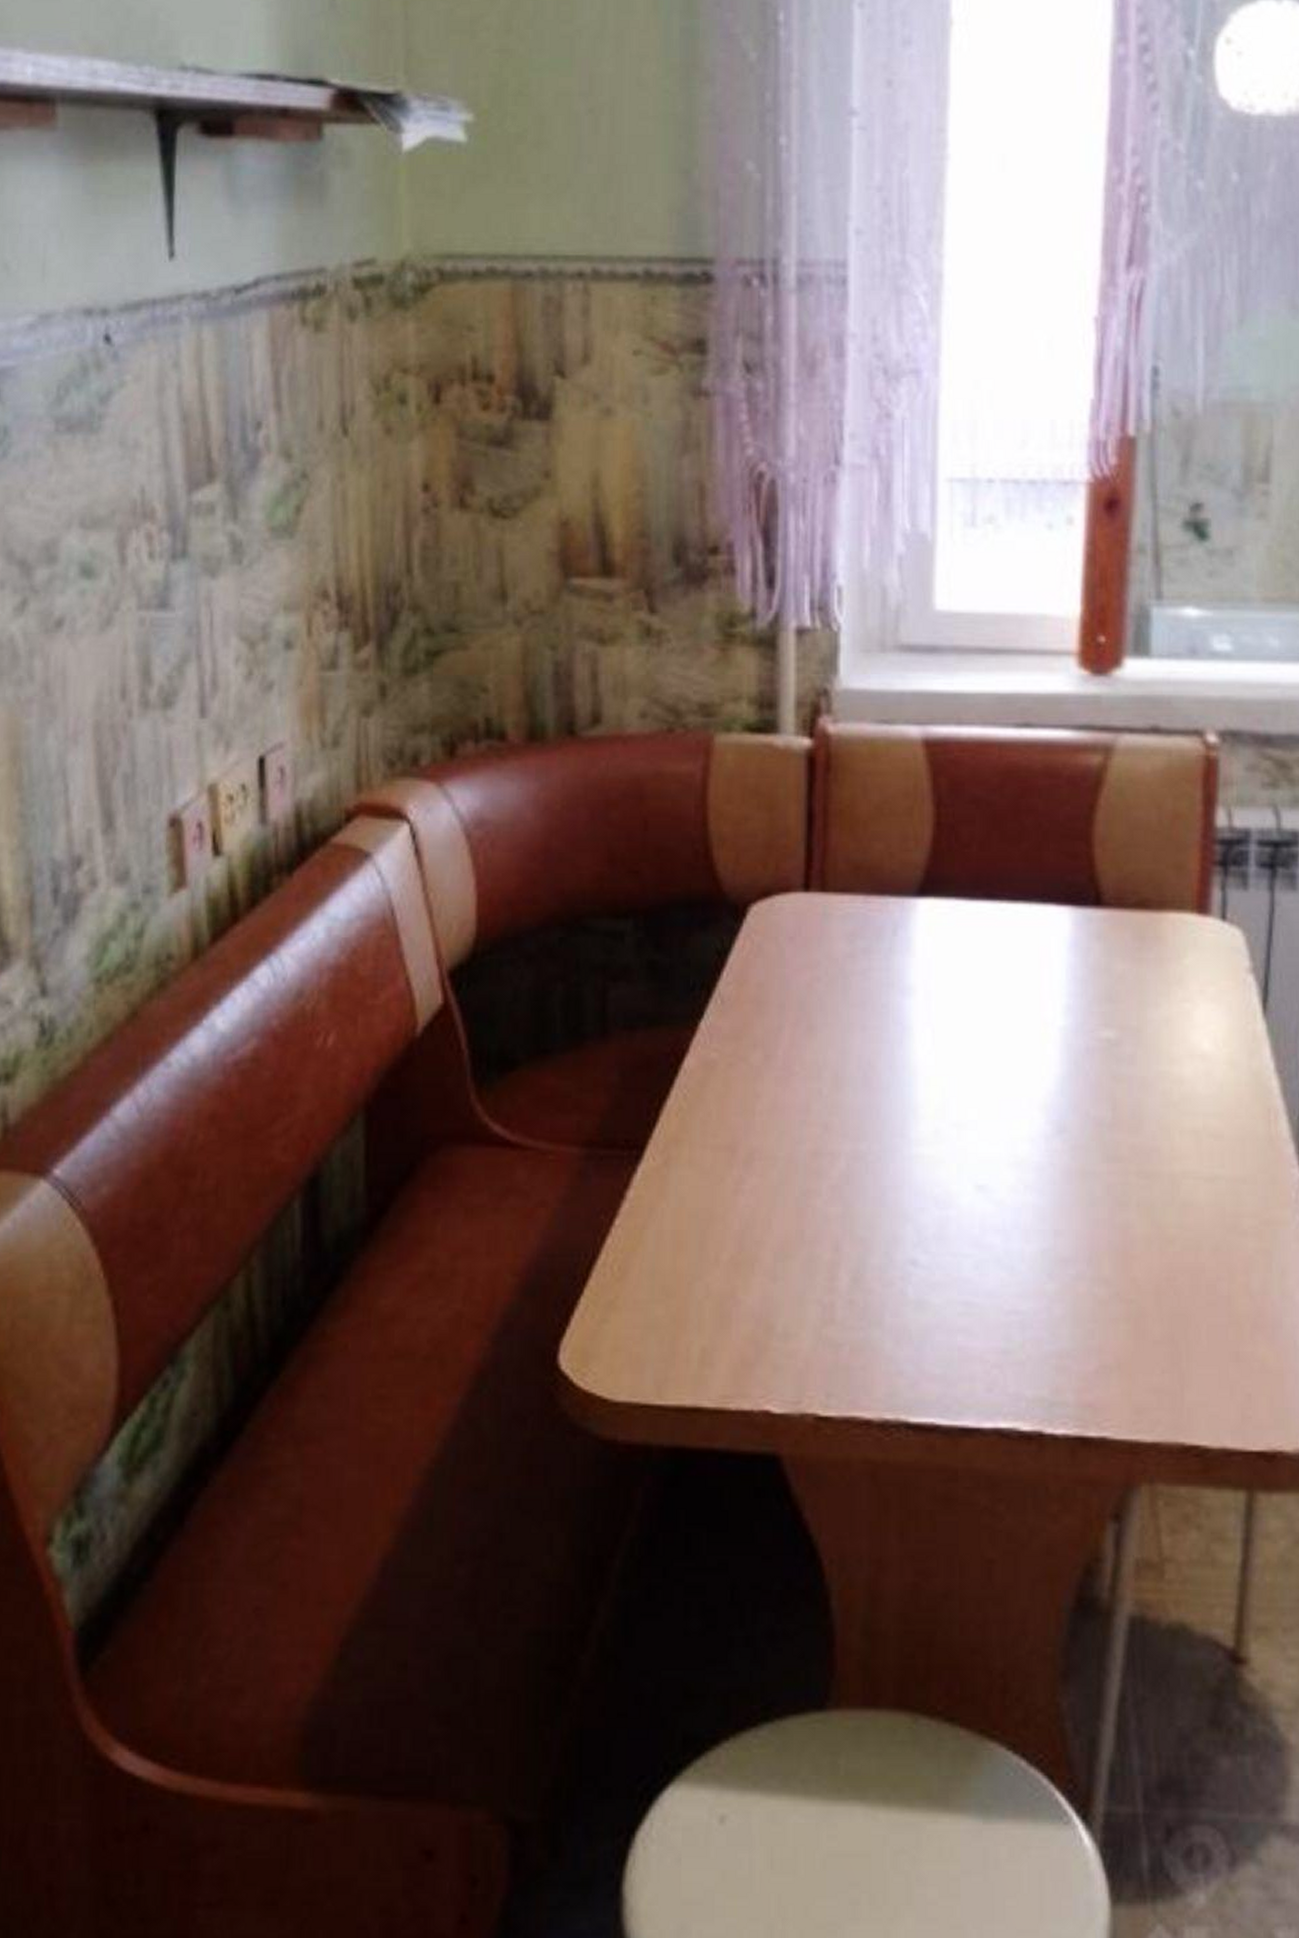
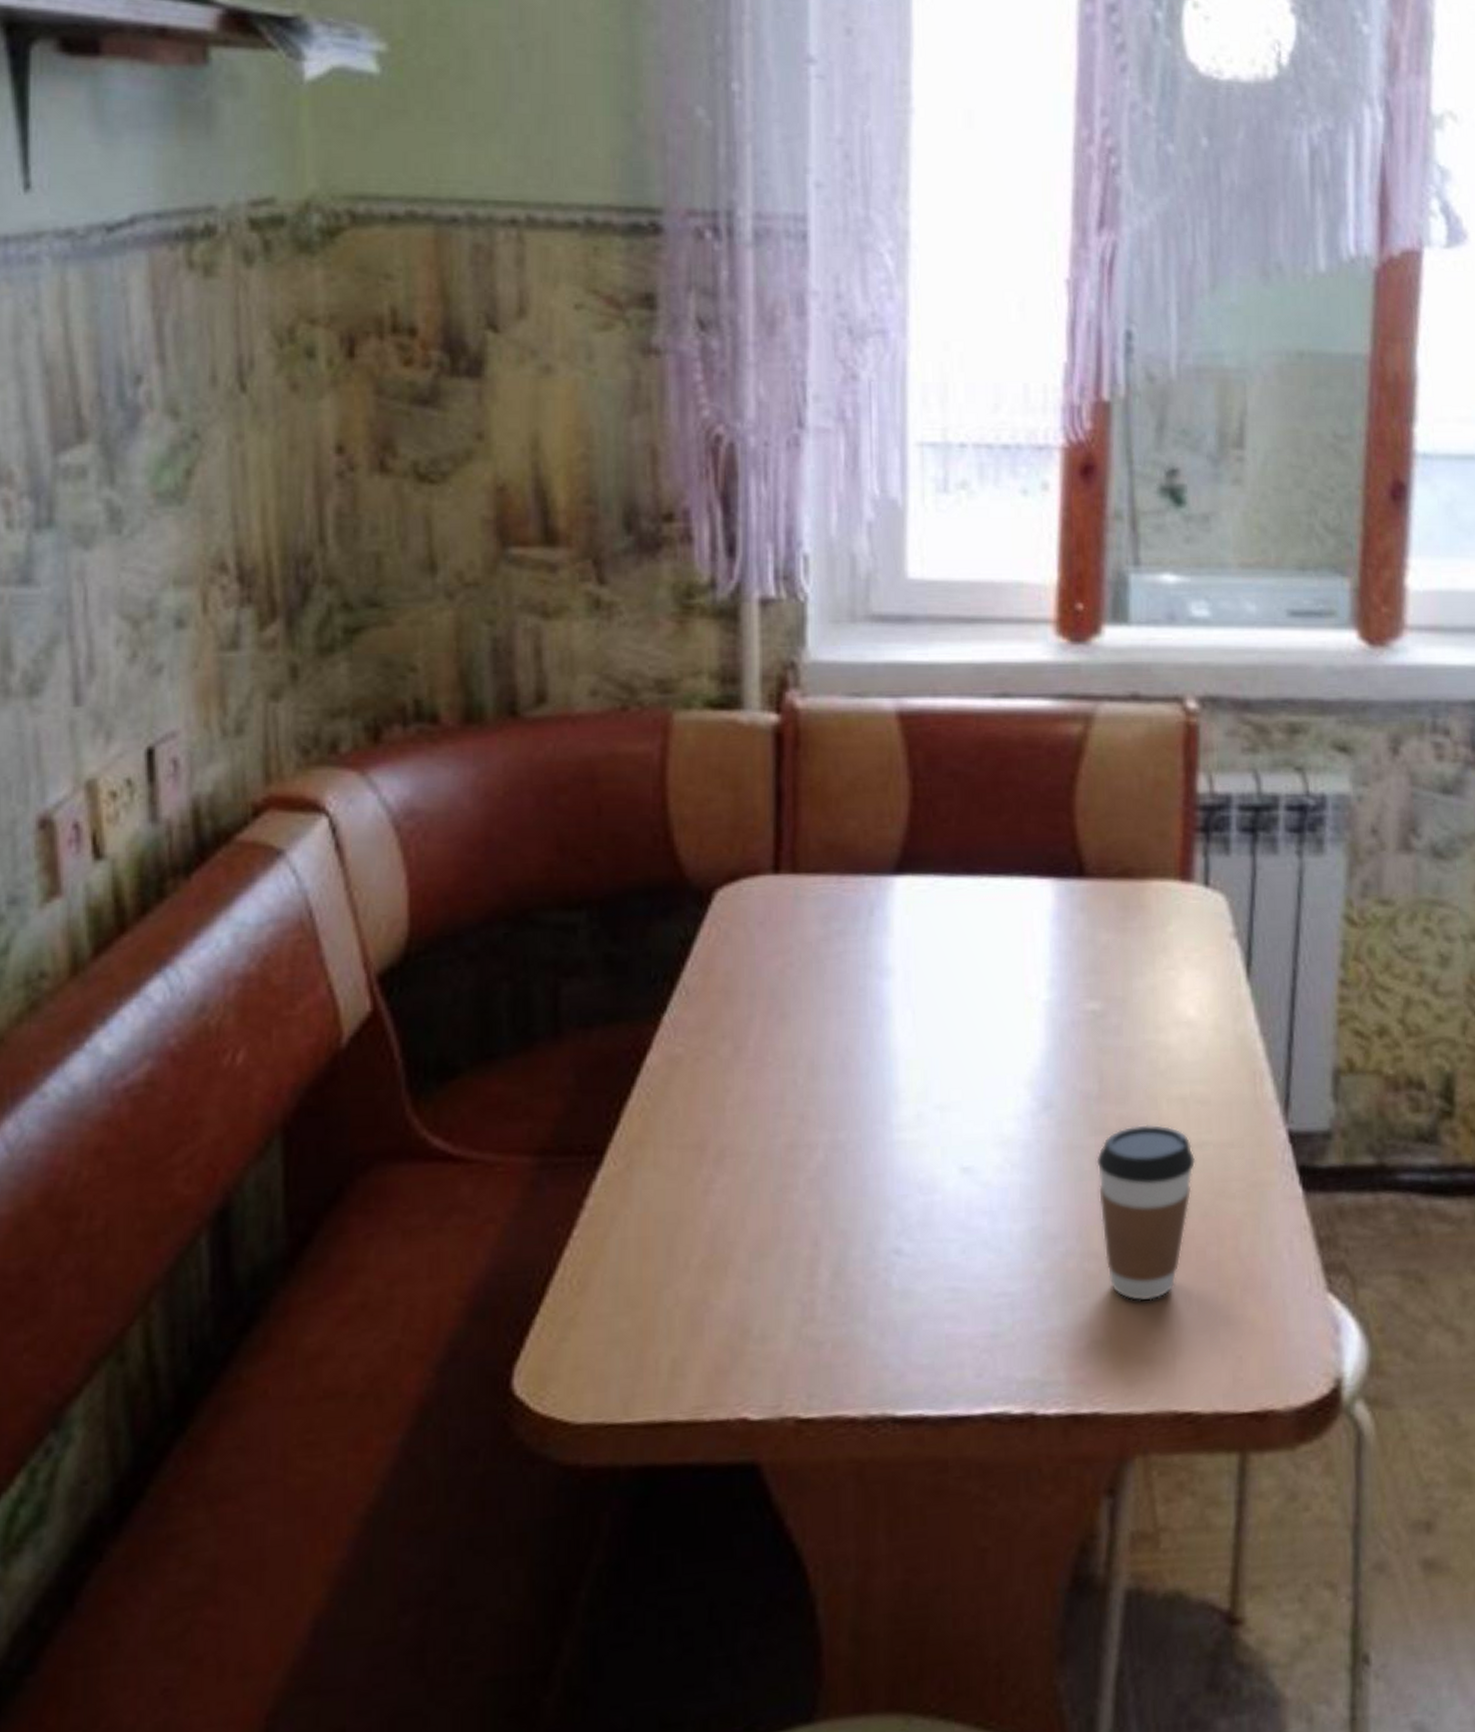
coffee cup: none [1108,1155,1208,1330] -> present [1096,1124,1196,1301]

